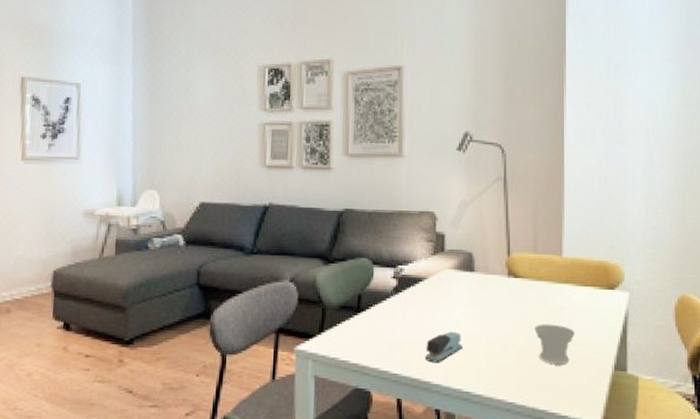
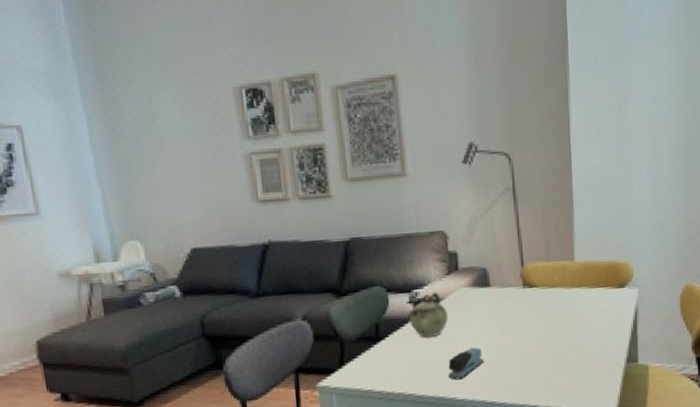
teapot: none [392,270,431,315] -> present [409,292,449,337]
cup: present [535,324,575,364] -> none [551,327,589,365]

